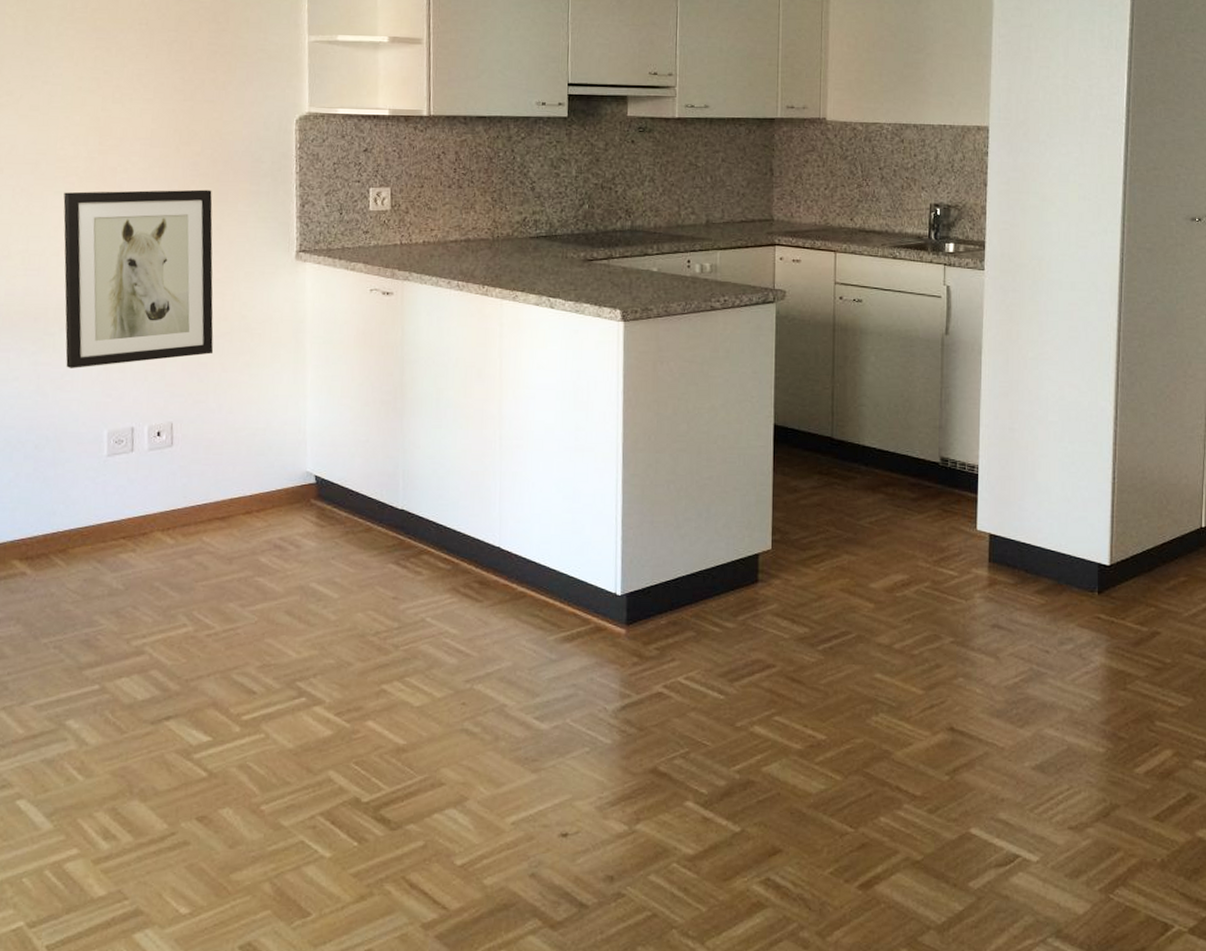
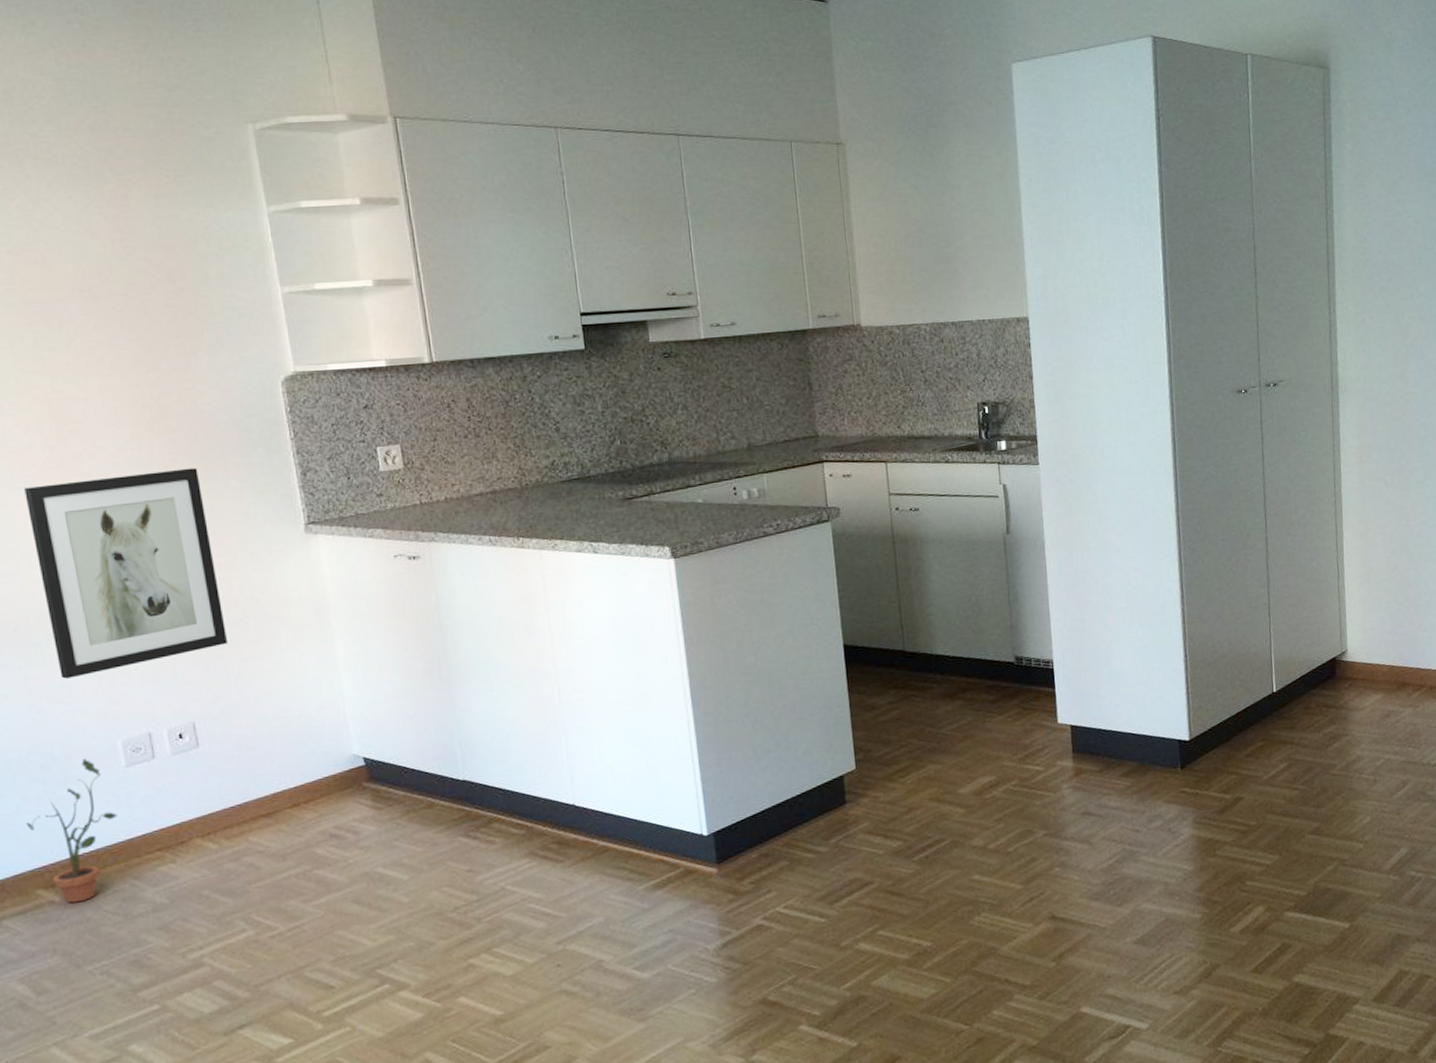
potted plant: none [14,444,93,577] -> present [26,758,118,904]

